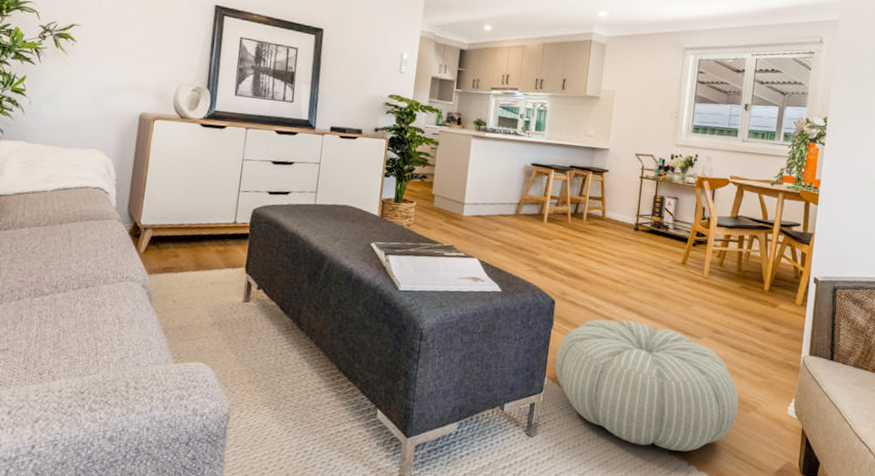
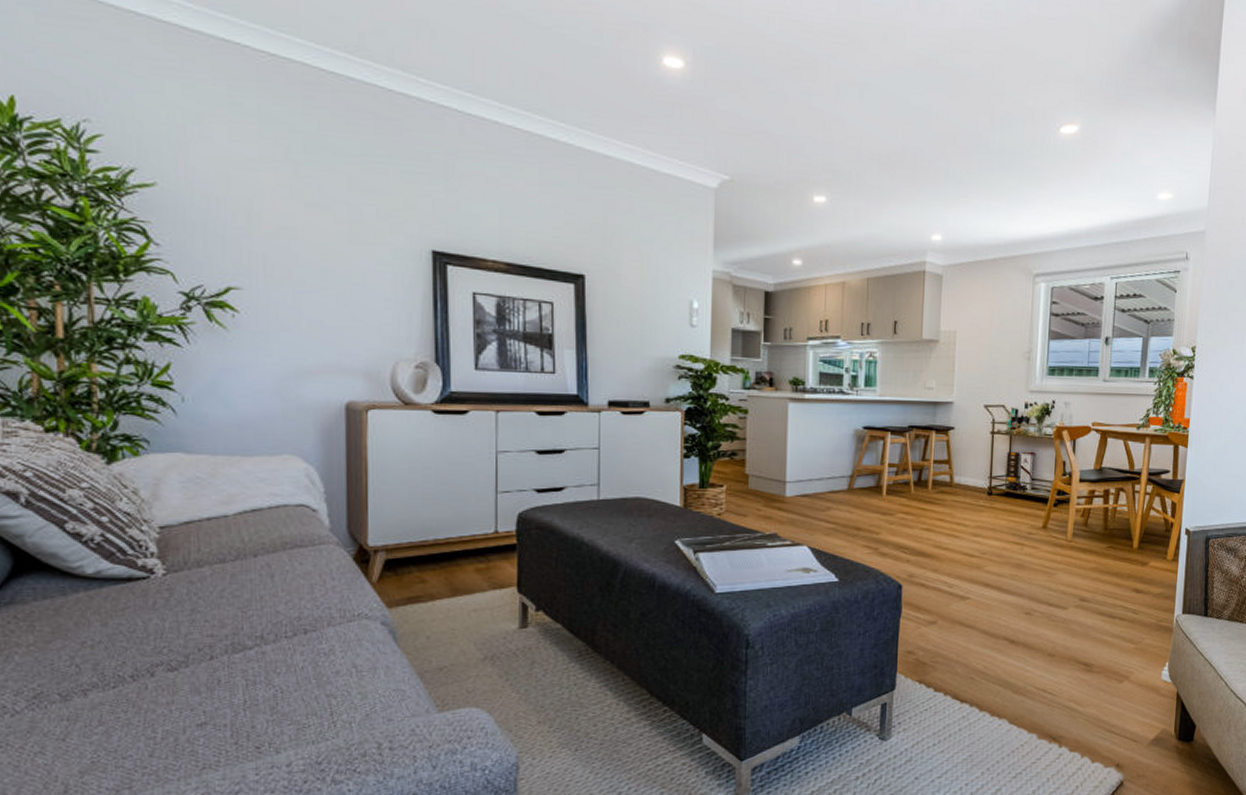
pouf: present [555,319,739,452] -> none [906,597,1110,734]

